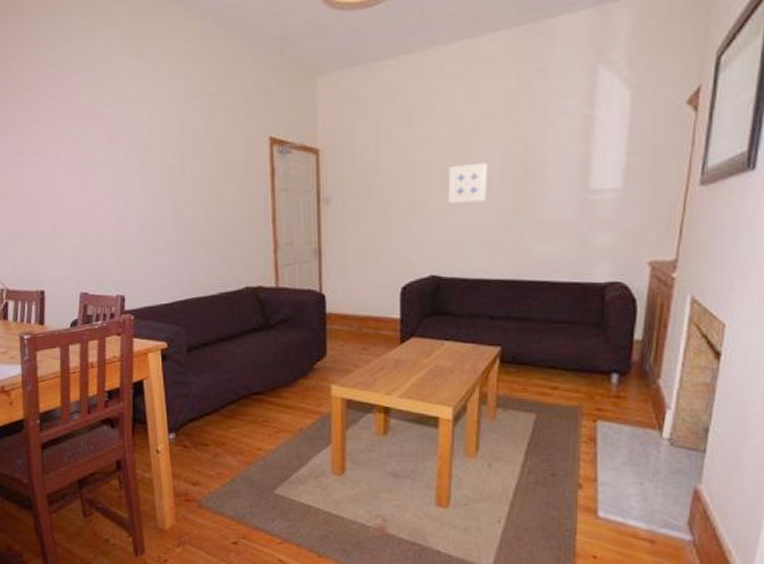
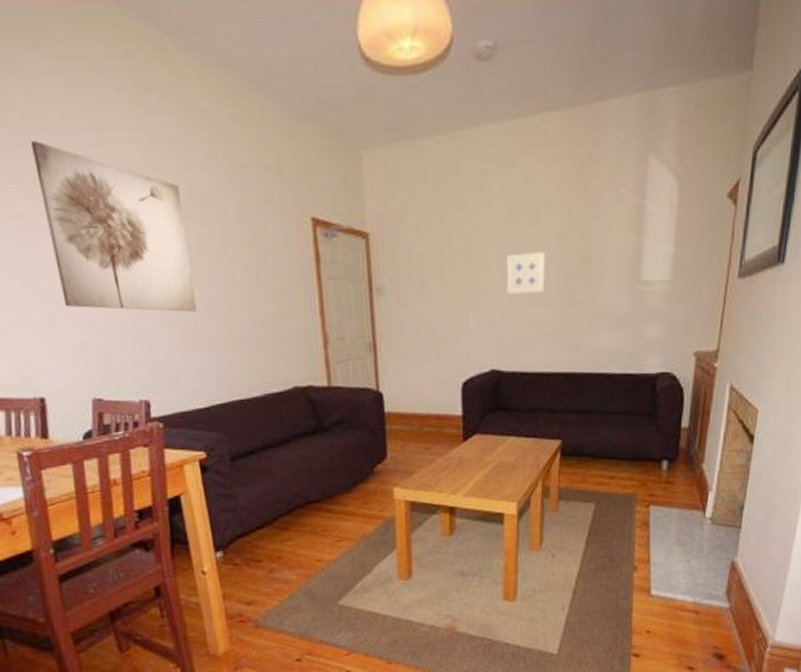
wall art: none [53,83,169,220] -> present [31,141,198,312]

